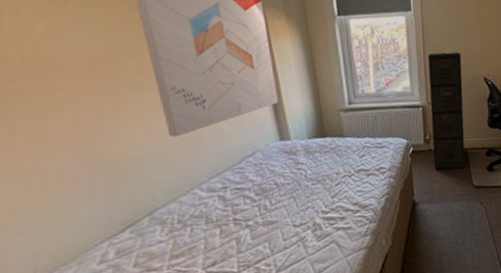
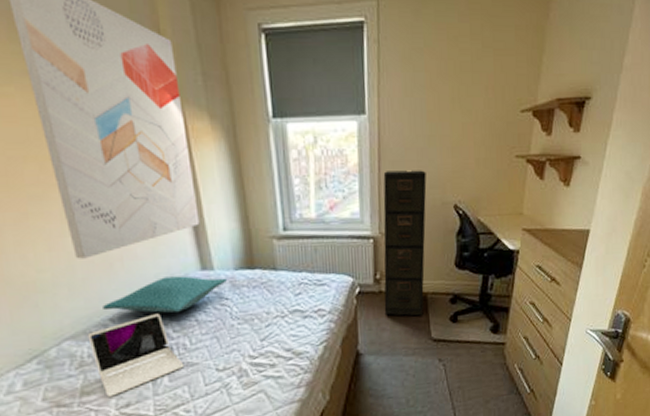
laptop: none [178,180,265,258] -> present [87,313,185,397]
pillow: none [192,146,303,180] -> present [103,276,228,313]

